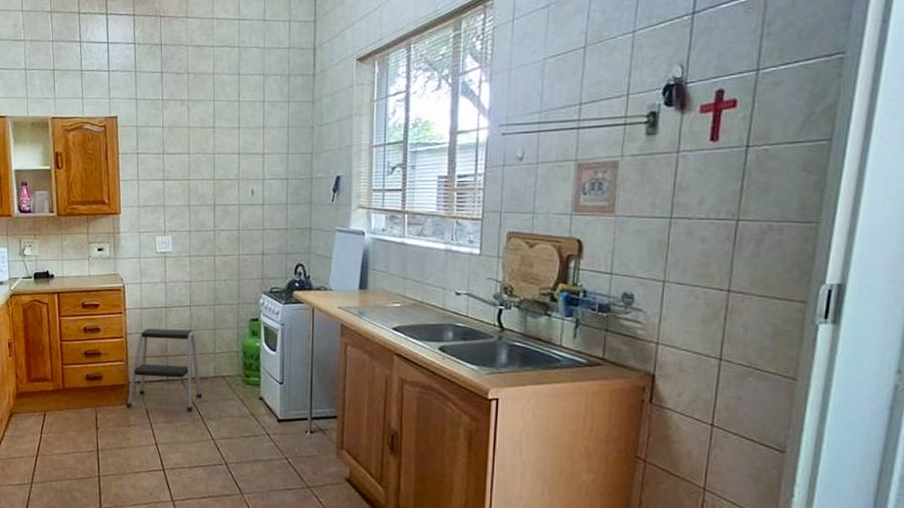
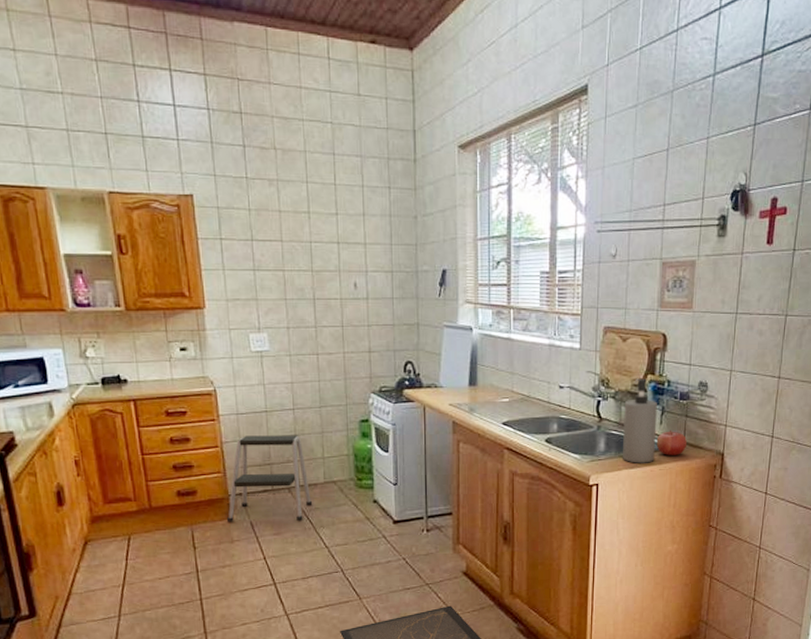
soap dispenser: none [527,287,570,380] -> present [622,378,657,463]
fruit: none [568,344,608,373] -> present [656,429,688,455]

